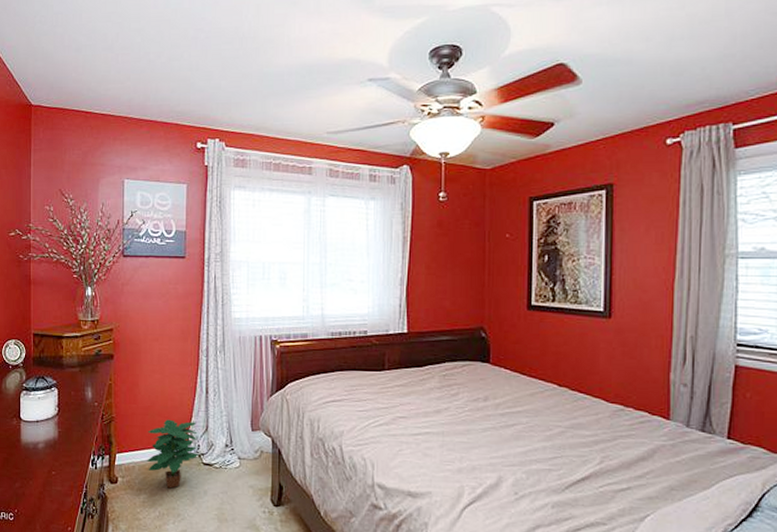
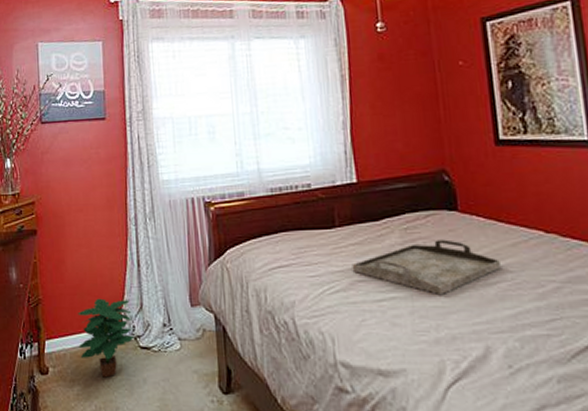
serving tray: none [395,386,520,432] -> present [352,239,502,294]

